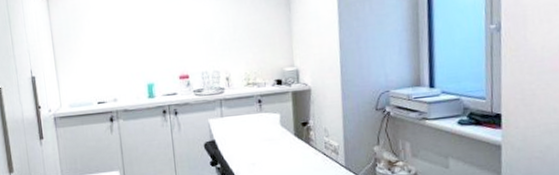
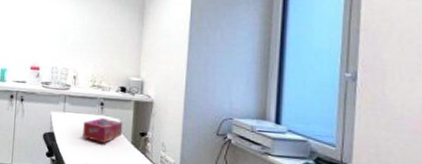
tissue box: none [243,115,285,141] -> present [83,117,123,144]

